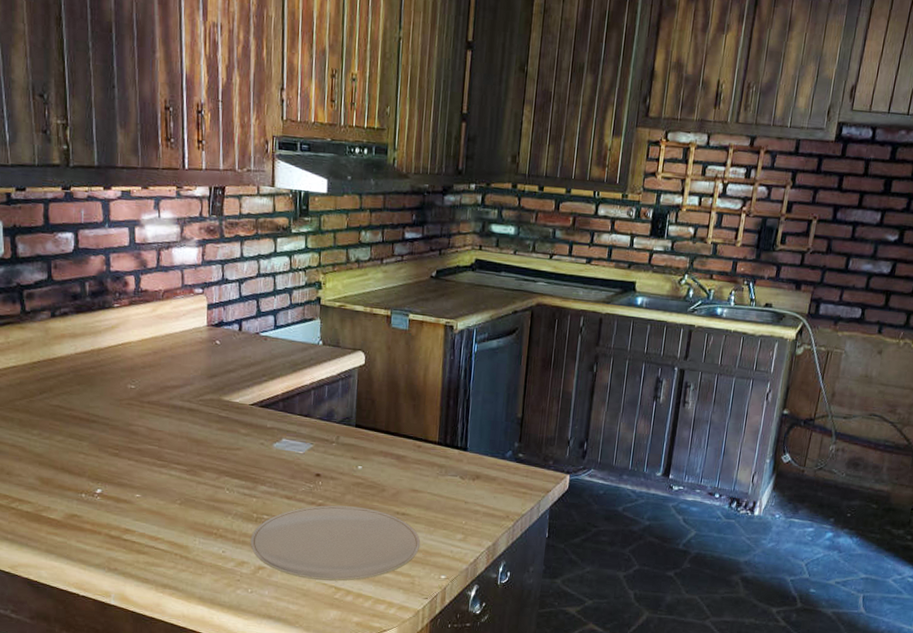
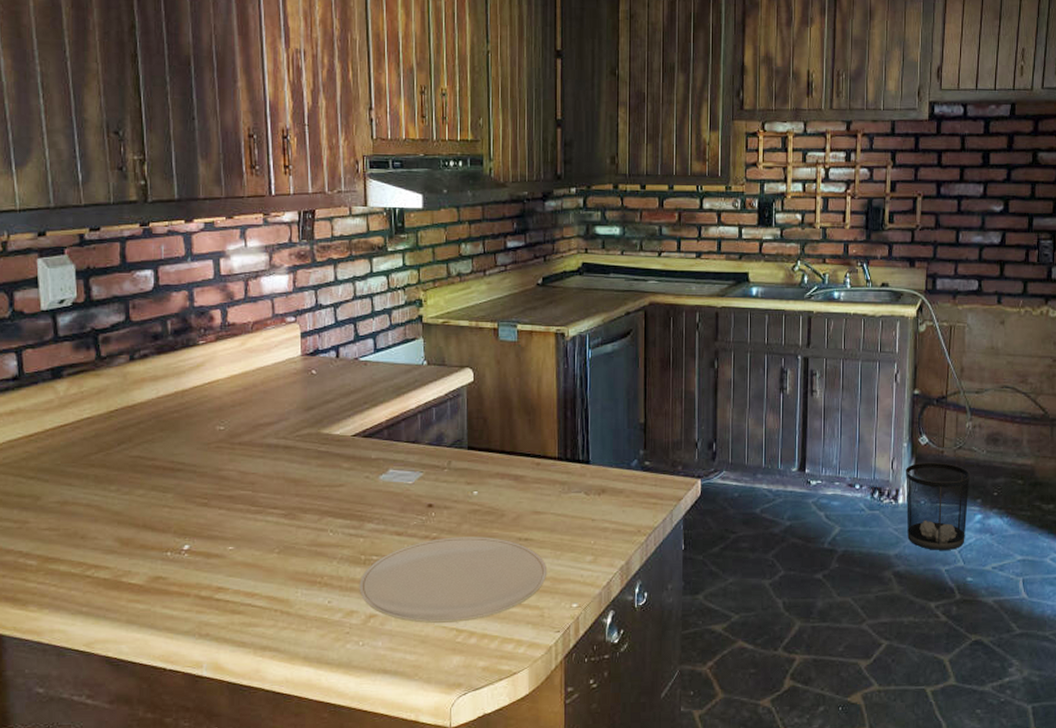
waste bin: none [759,479,828,562] -> present [906,462,971,550]

